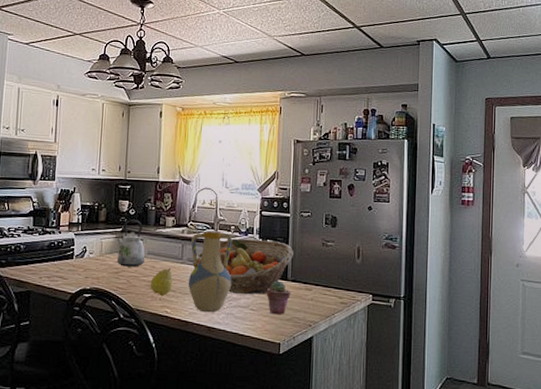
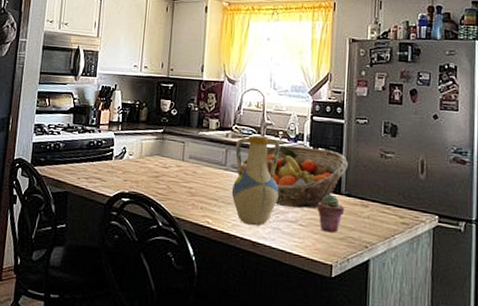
kettle: present [116,219,145,267] -> none [157,120,187,172]
fruit: present [150,268,172,296] -> none [191,174,215,205]

